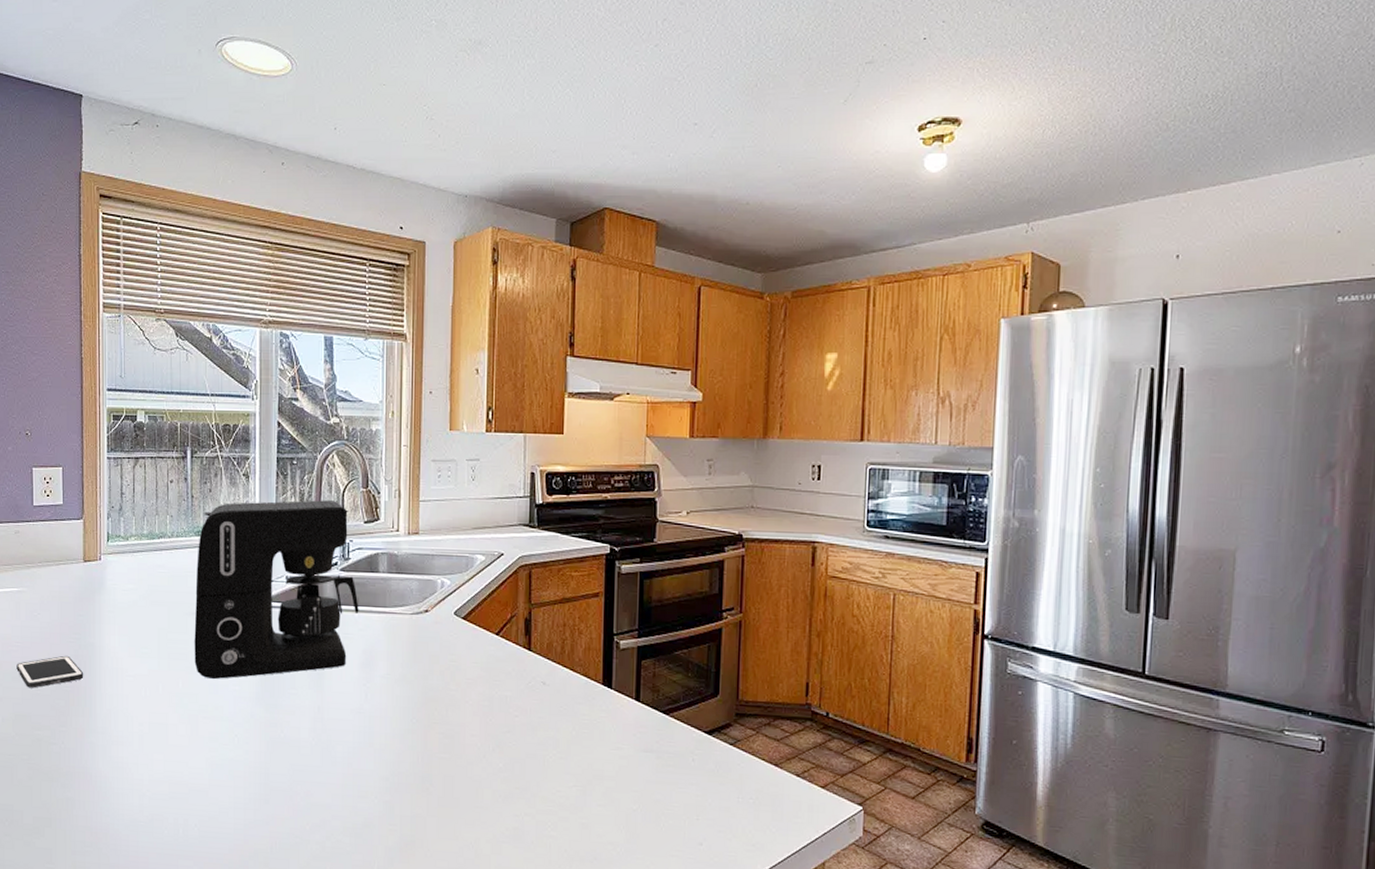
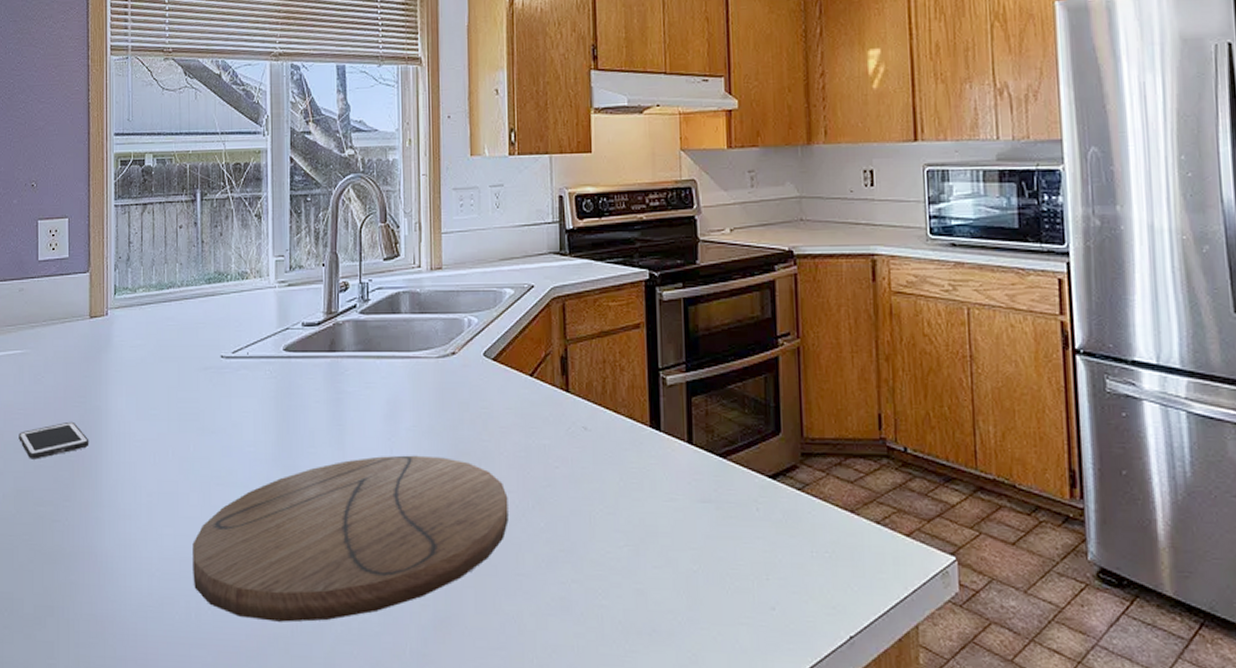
cutting board: none [181,699,471,840] -> present [192,455,509,622]
coffee maker: present [194,500,359,679] -> none [206,238,381,440]

